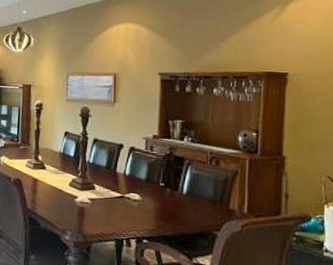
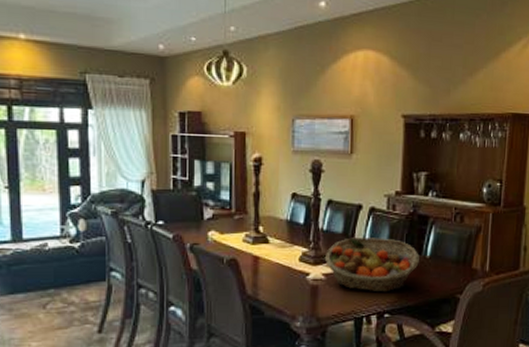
fruit basket: none [90,170,176,221] -> present [324,237,419,292]

